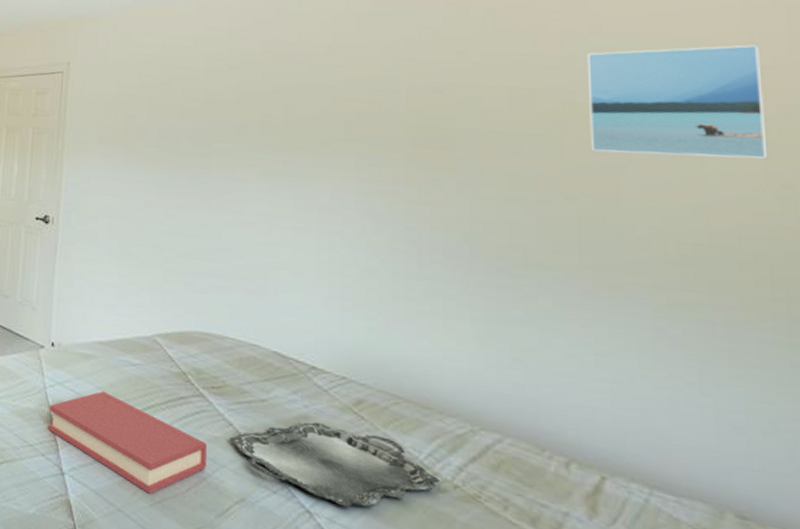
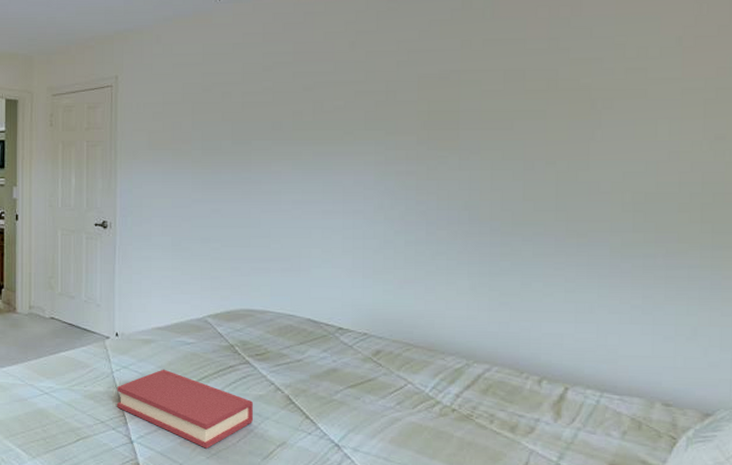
serving tray: present [229,421,440,508] -> none [272,372,441,438]
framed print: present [587,44,768,160] -> none [568,17,707,121]

